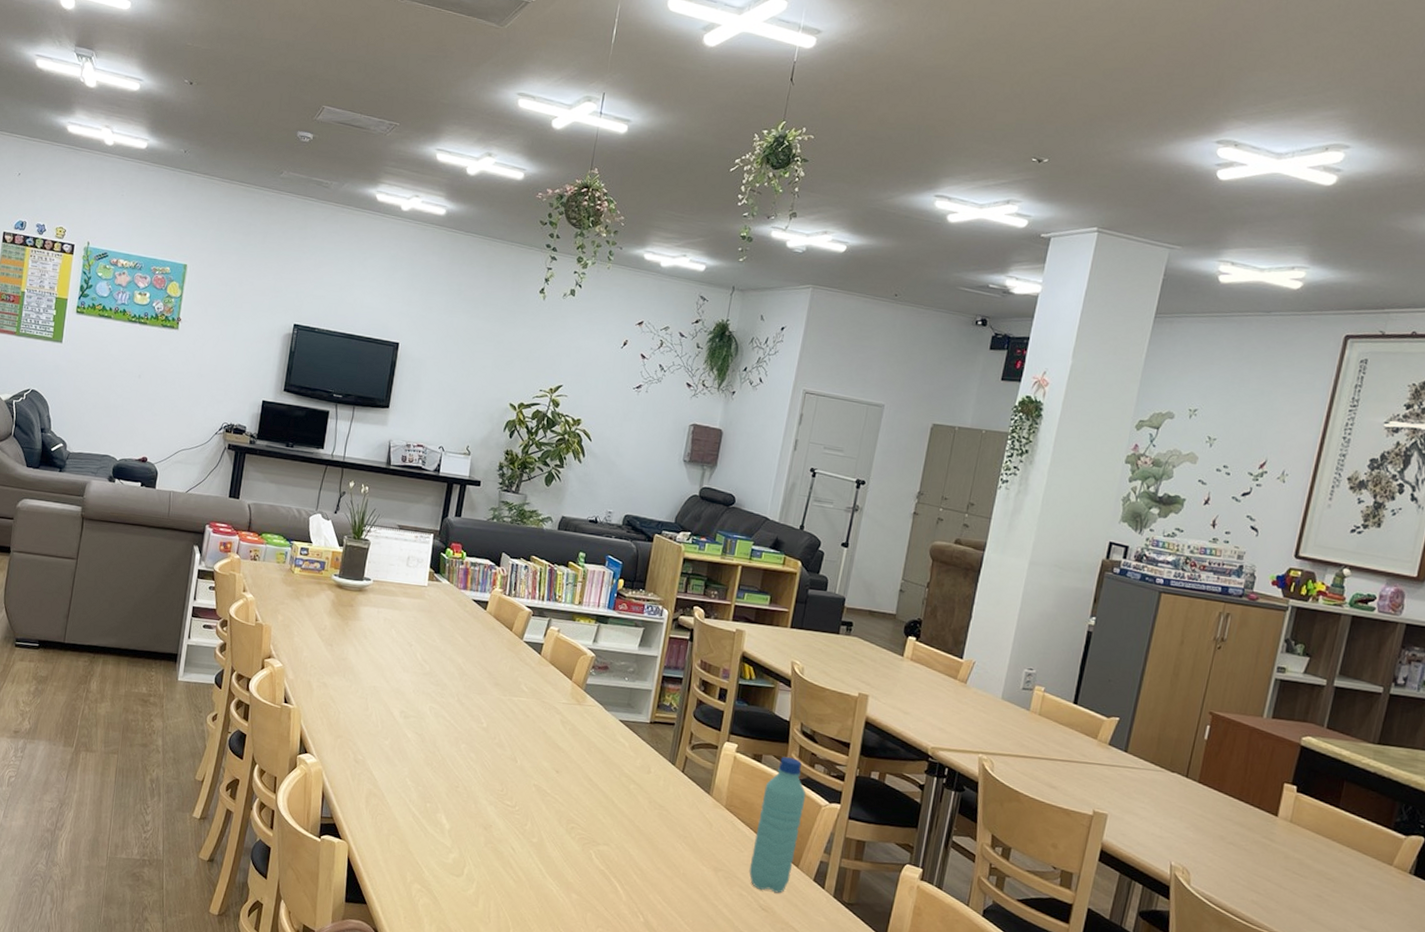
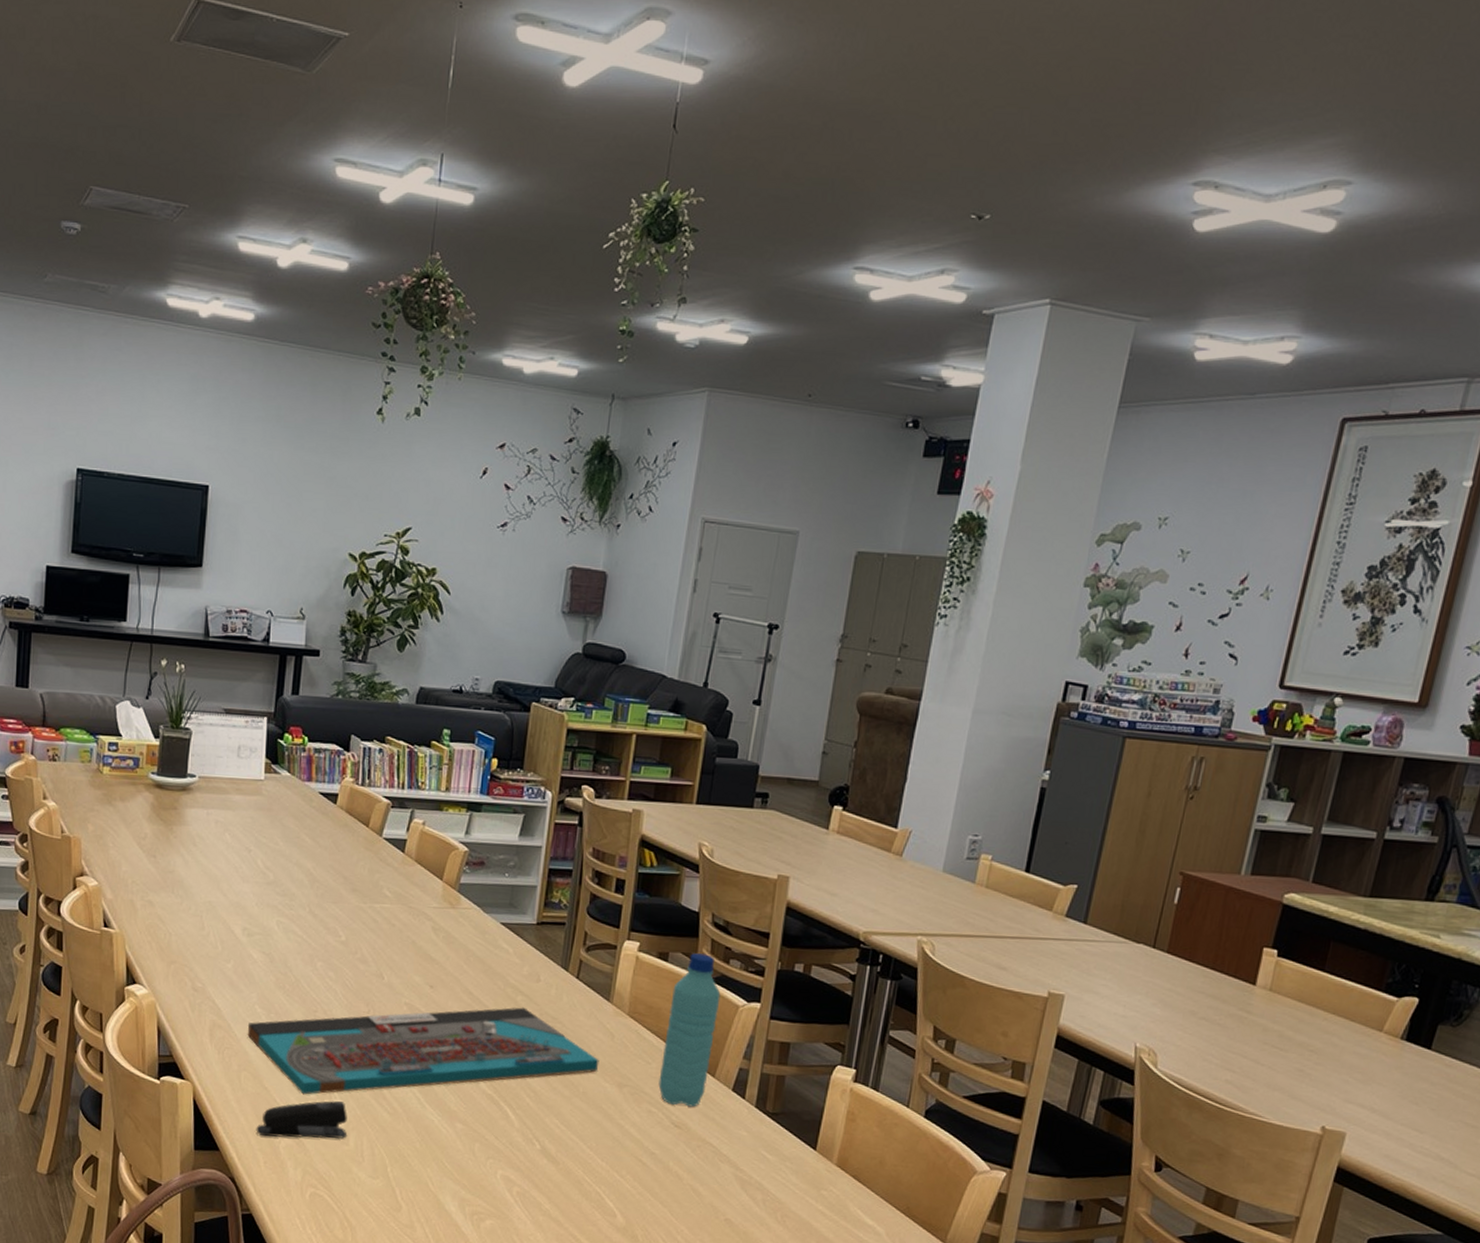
board game: none [397,793,699,860] -> present [247,1007,599,1095]
stapler: none [399,866,479,901] -> present [256,1101,348,1139]

